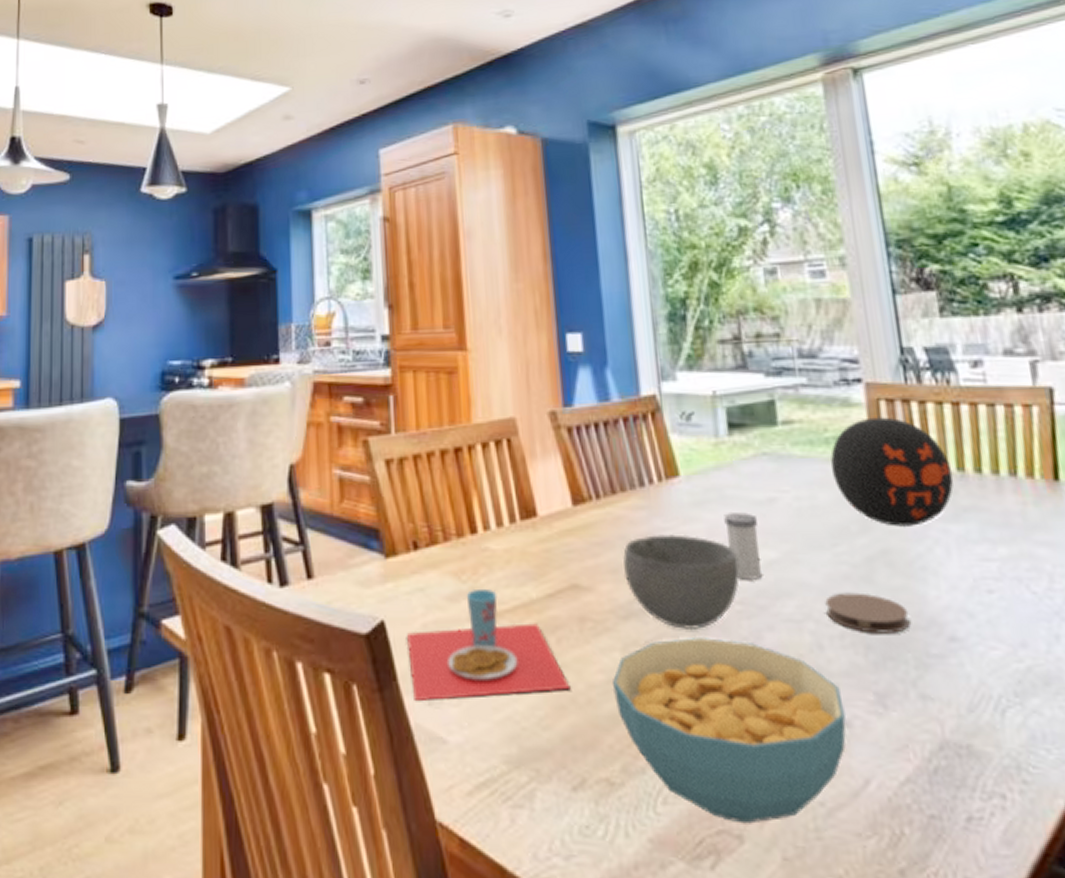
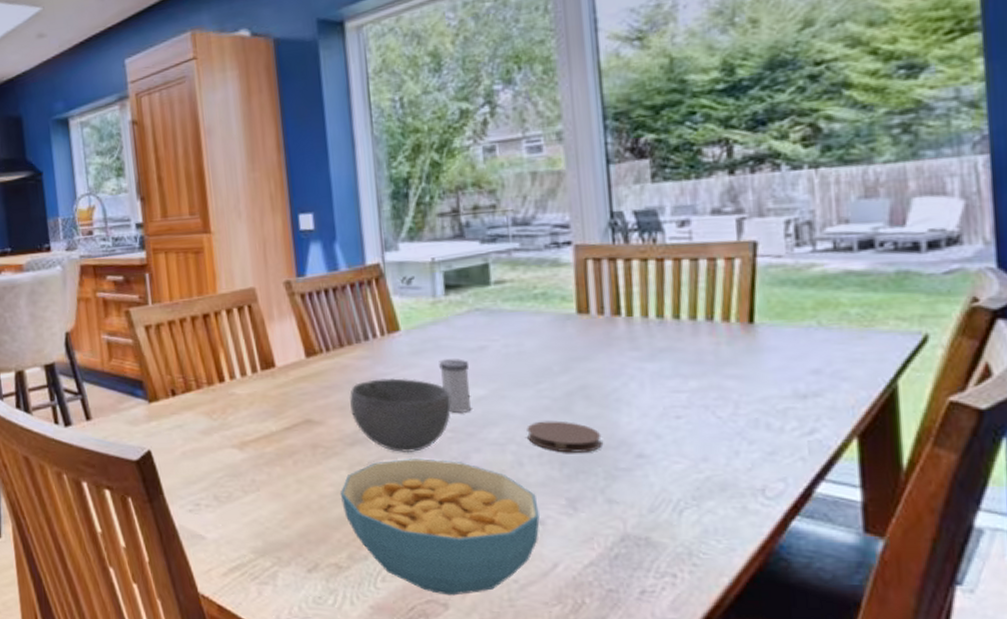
place setting: present [407,588,571,702] -> none [170,424,305,510]
decorative ball: present [830,417,954,527] -> none [537,274,653,366]

